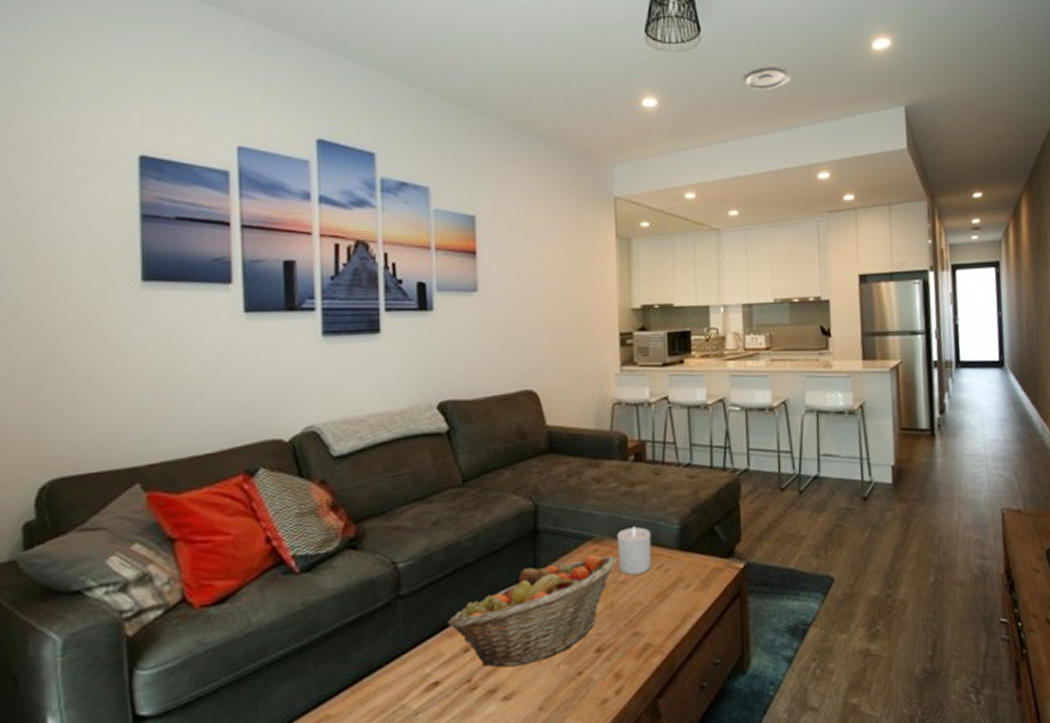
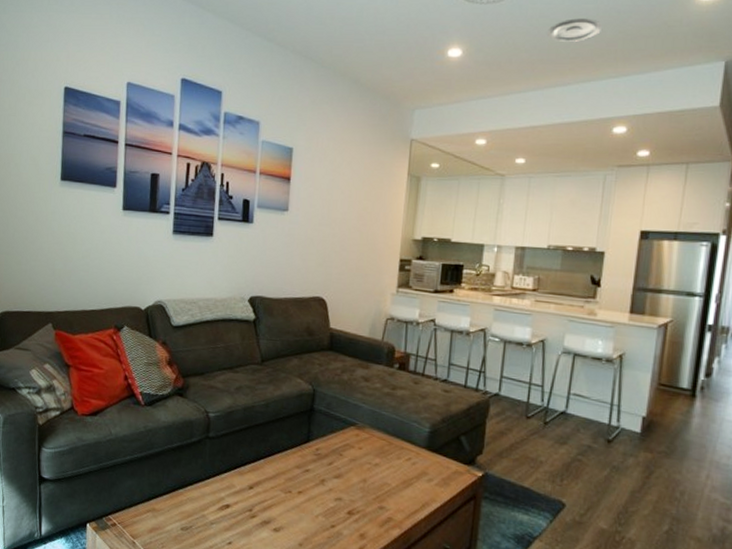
fruit basket: present [447,555,617,668] -> none [239,437,374,510]
candle: present [617,526,652,575] -> none [374,422,405,462]

